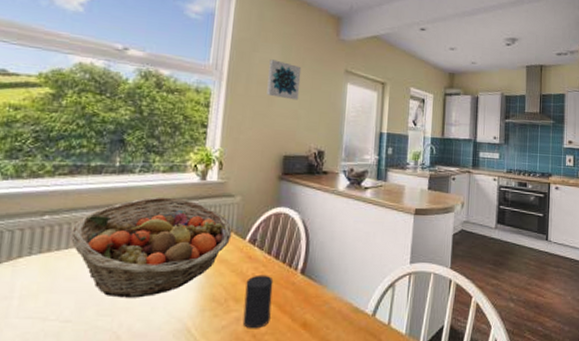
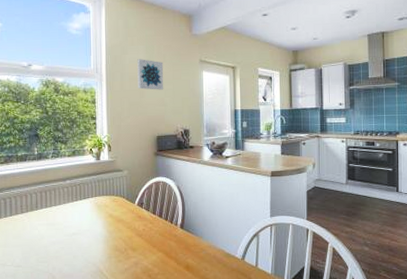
fruit basket: present [70,196,232,298] -> none [12,175,124,249]
cup: present [242,274,274,329] -> none [139,230,160,271]

